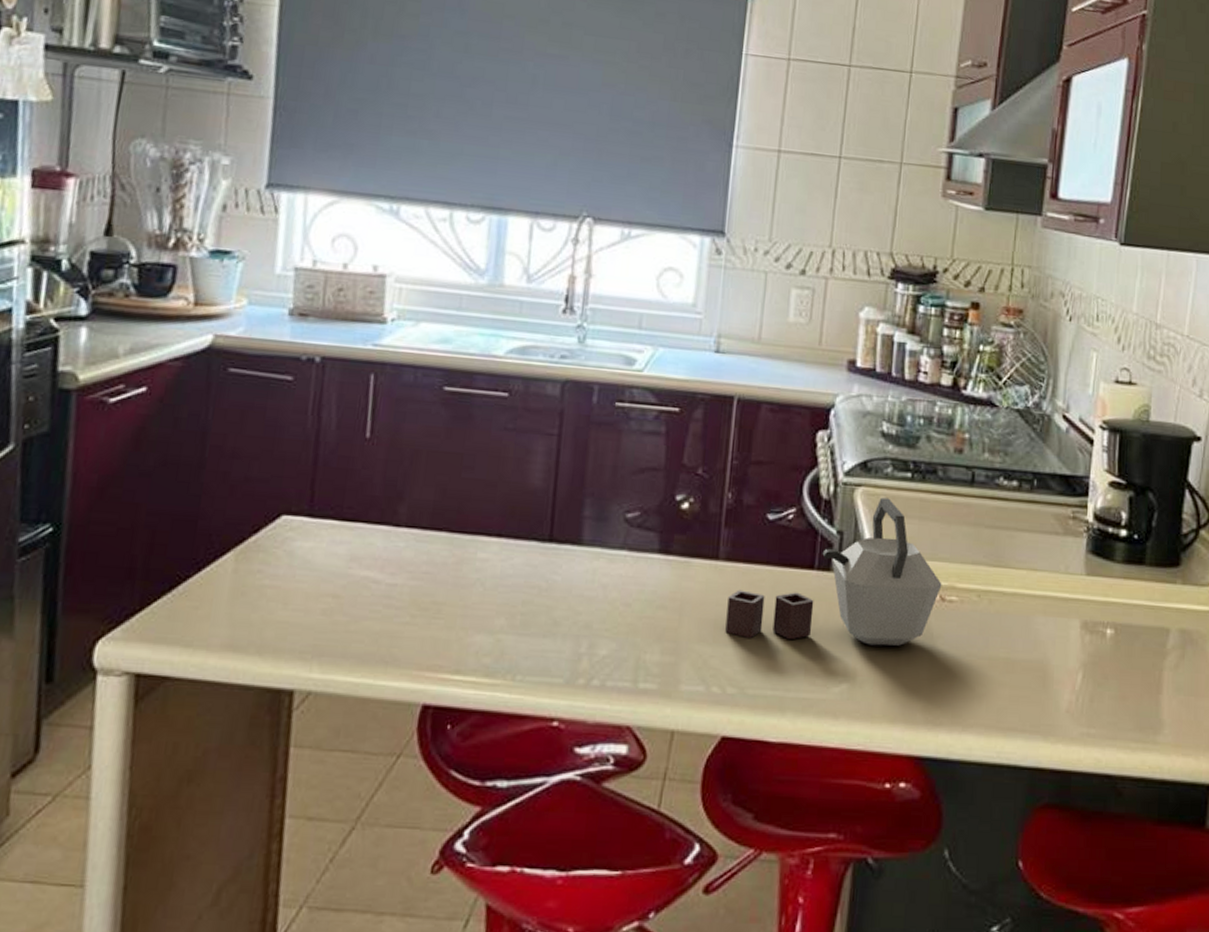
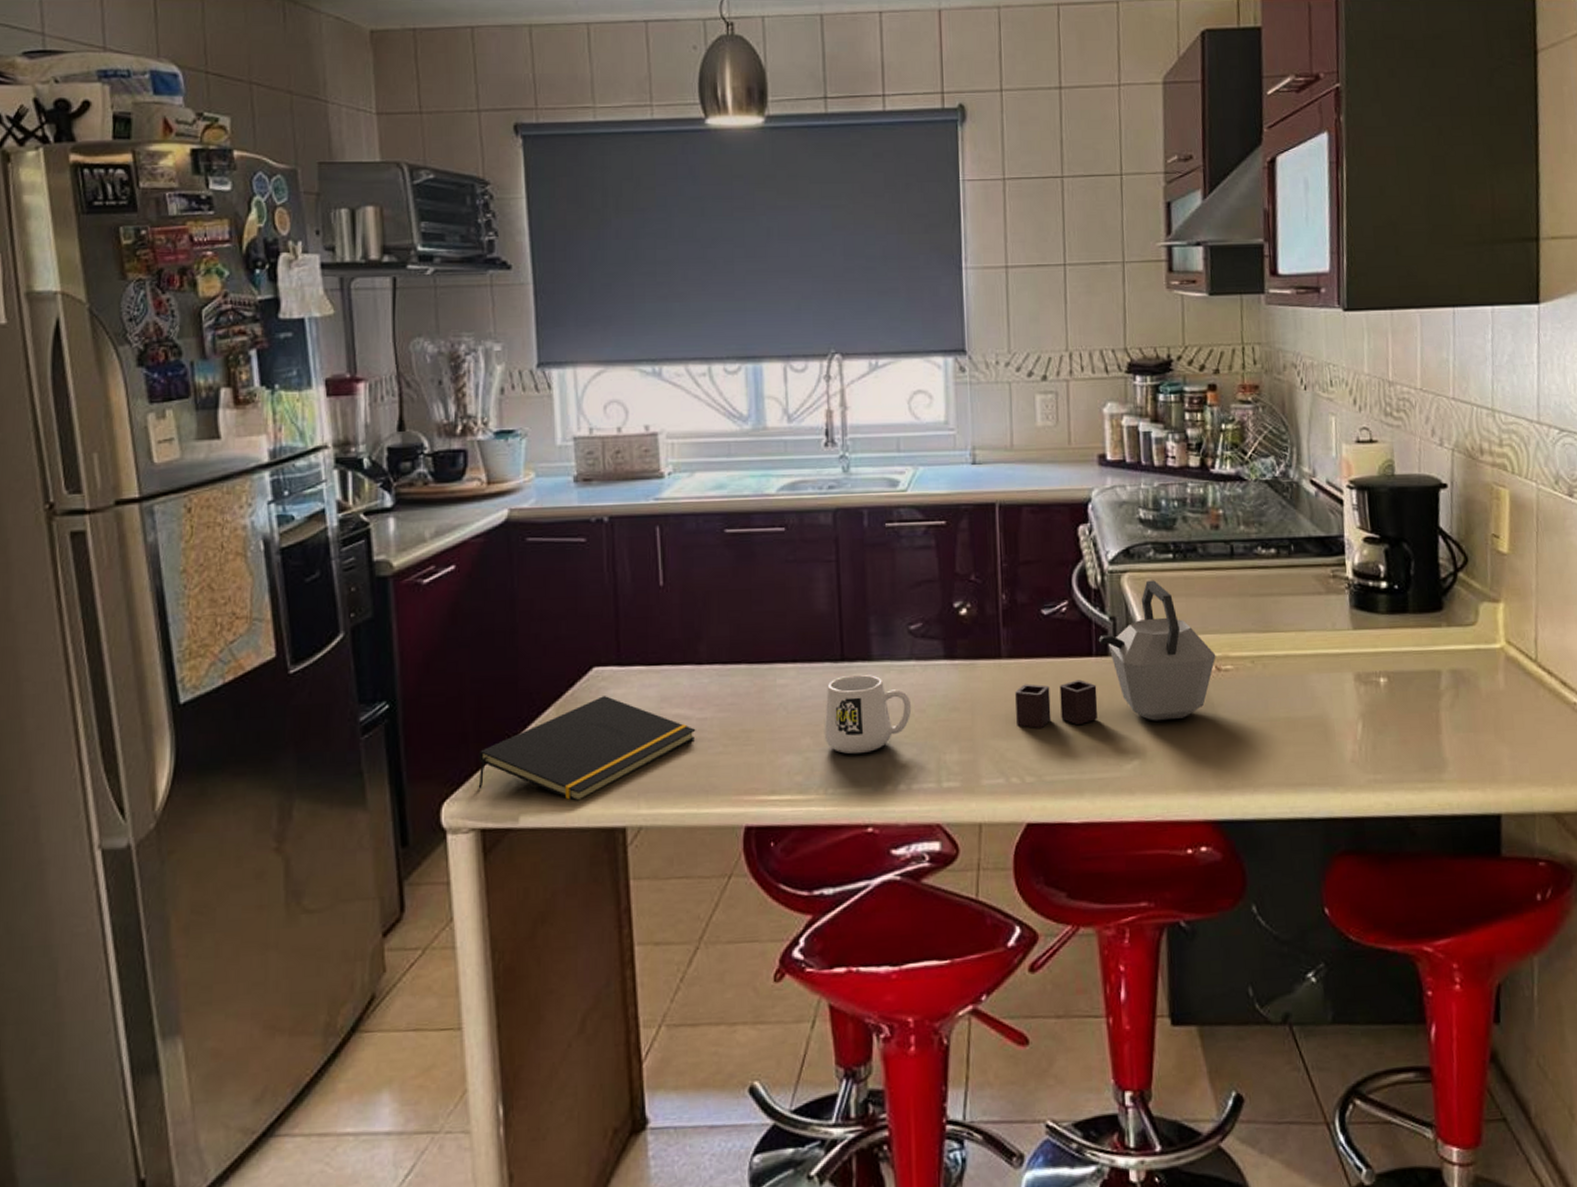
notepad: none [138,547,384,656] -> present [478,696,696,801]
mug: none [520,557,618,643] -> present [824,674,912,755]

